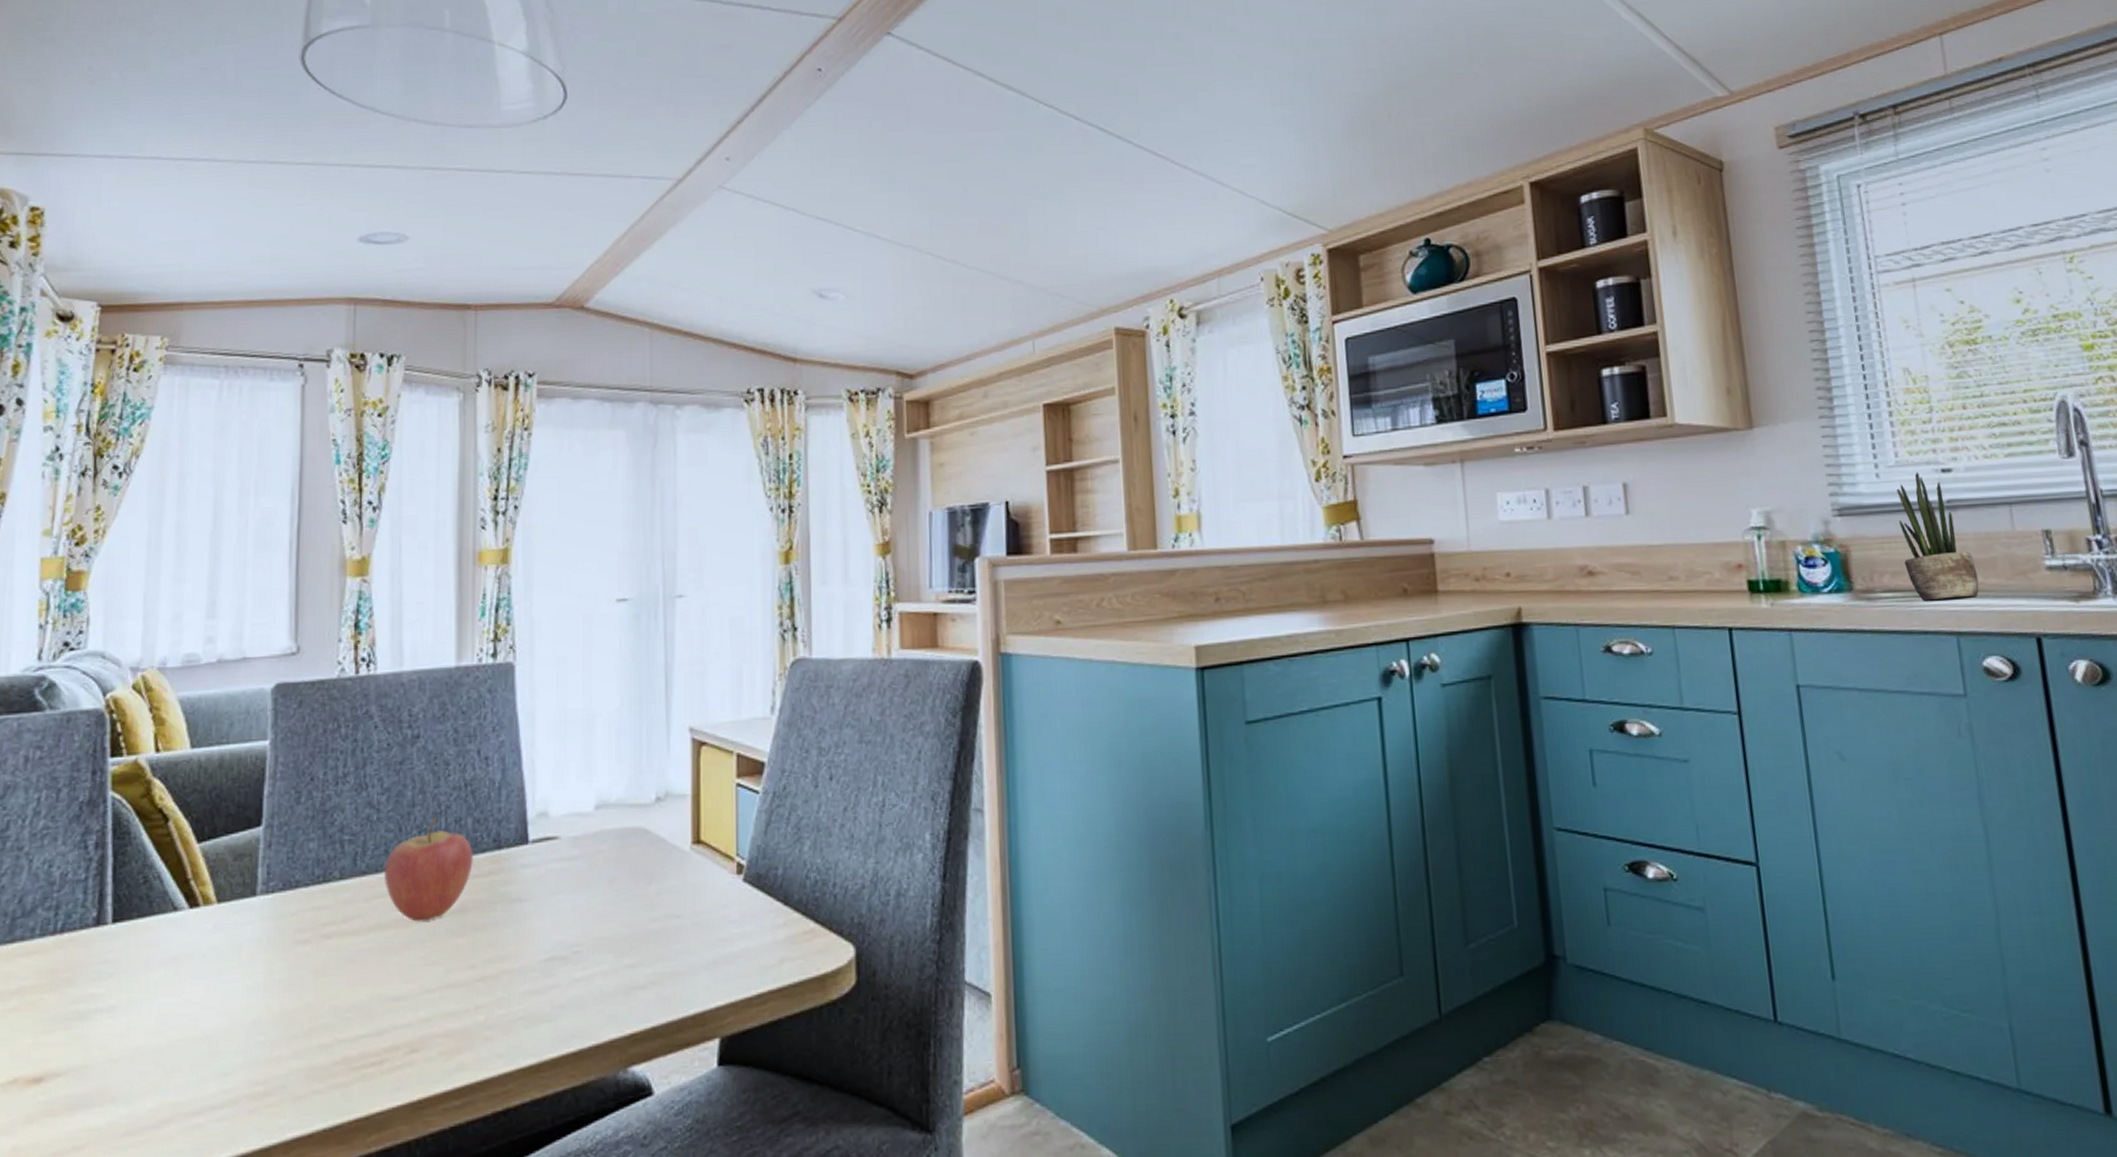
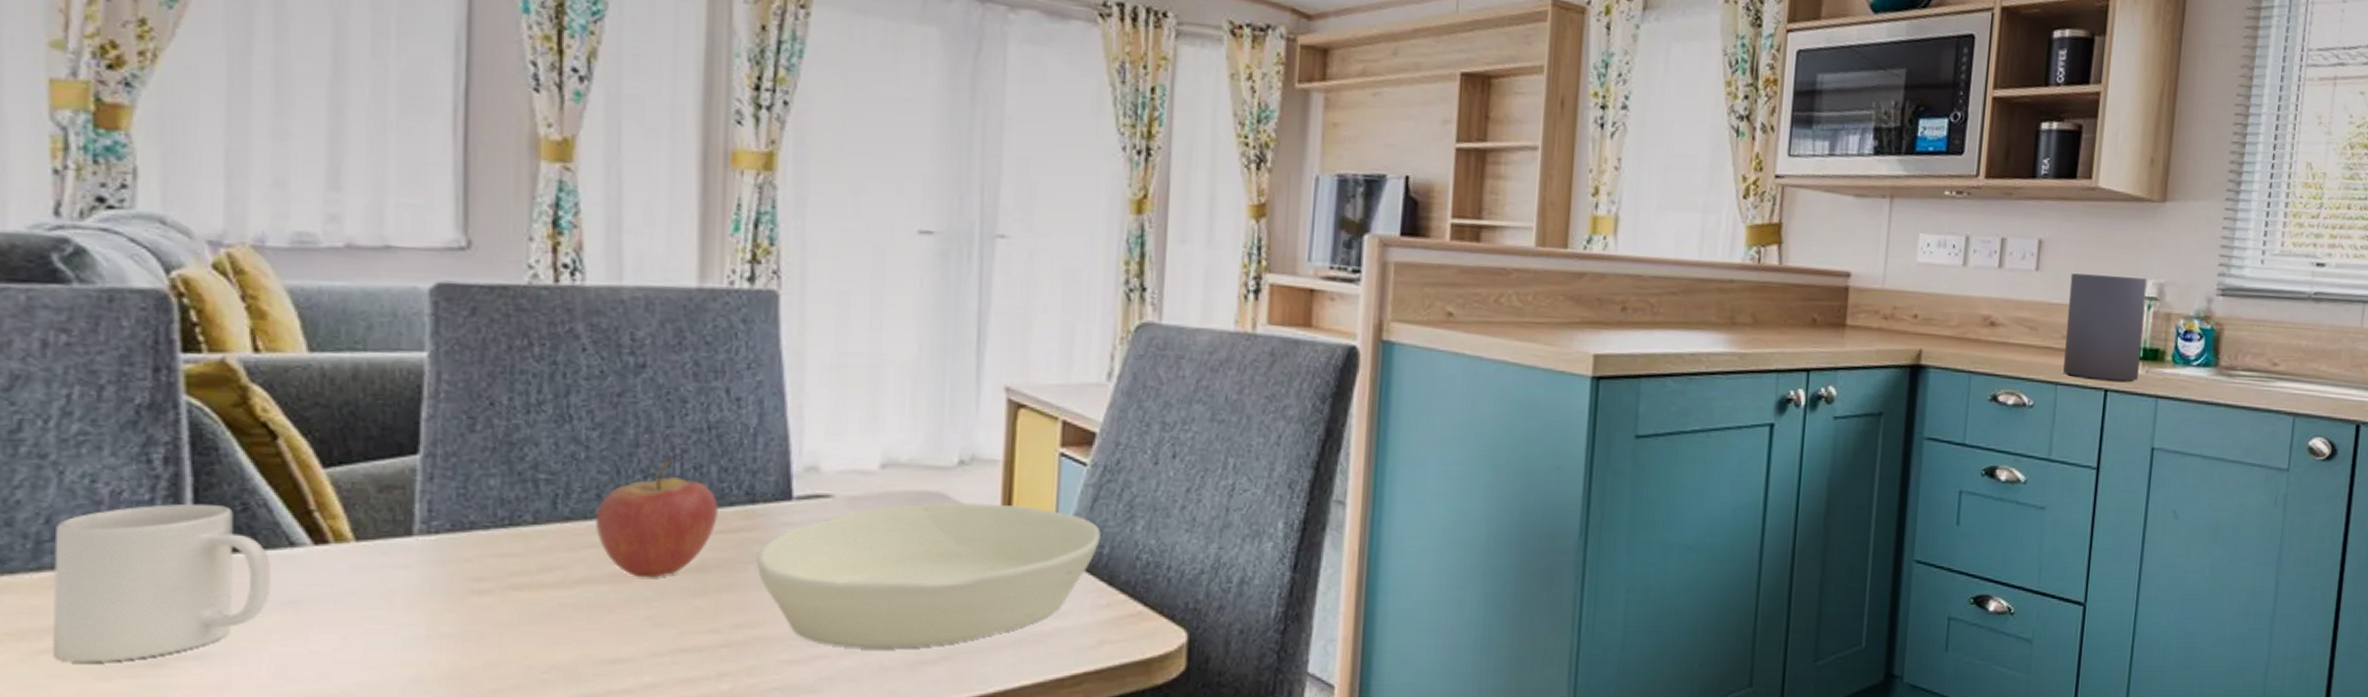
mug: none [17,879,161,1019] -> present [53,503,272,663]
bowl: none [502,835,774,978] -> present [756,502,1101,650]
canister: none [1665,508,1764,620] -> present [2063,273,2147,383]
potted plant: present [1896,472,1979,603] -> none [2266,263,2324,385]

